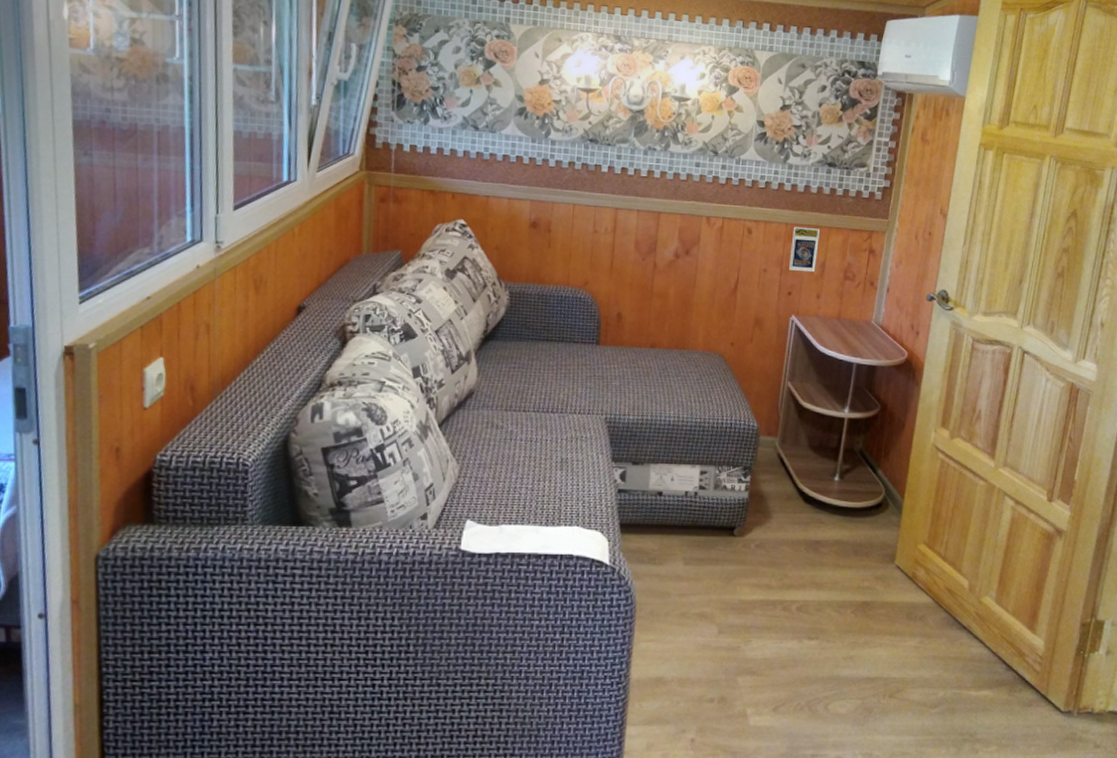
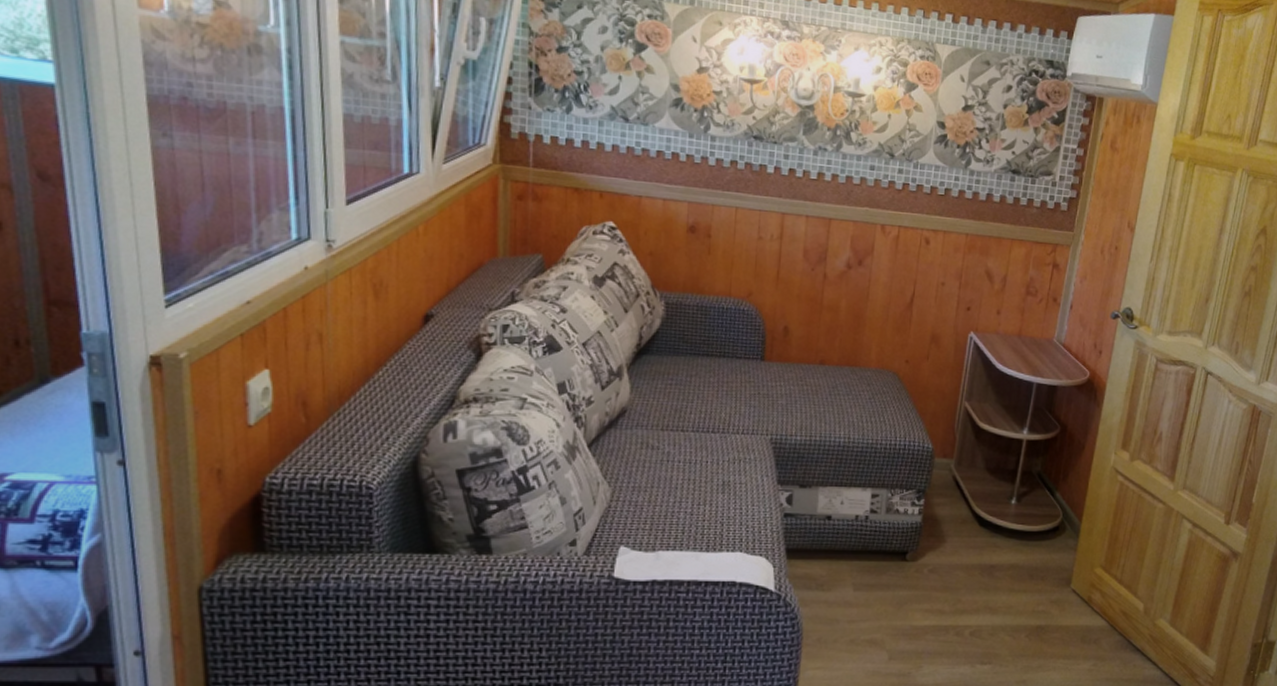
trading card display case: present [789,226,821,273] -> none [969,237,1003,287]

